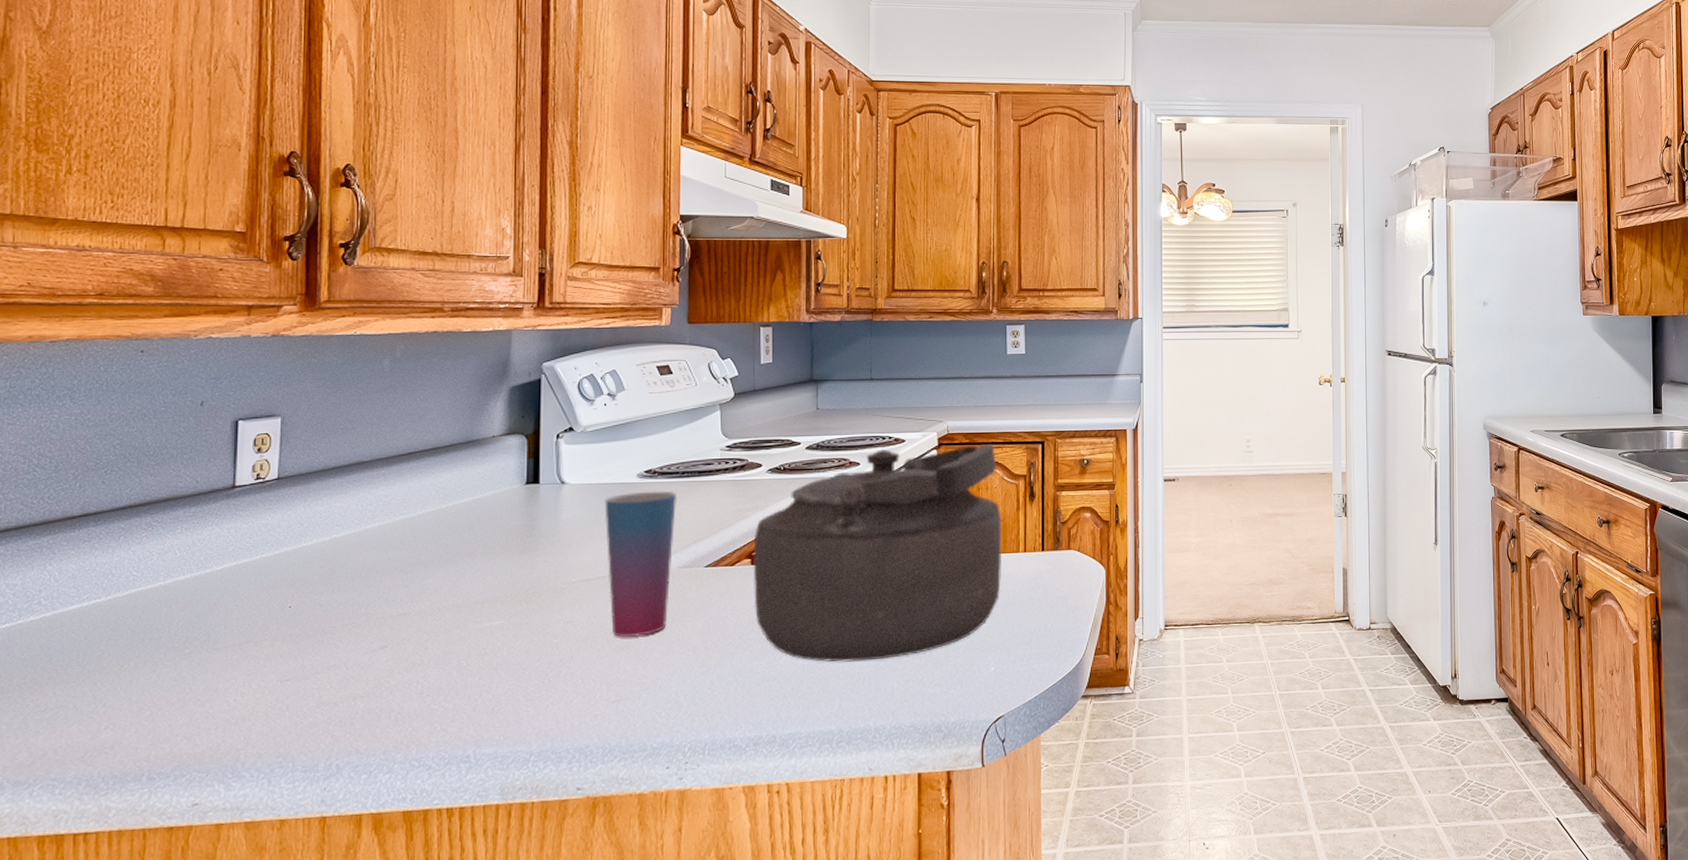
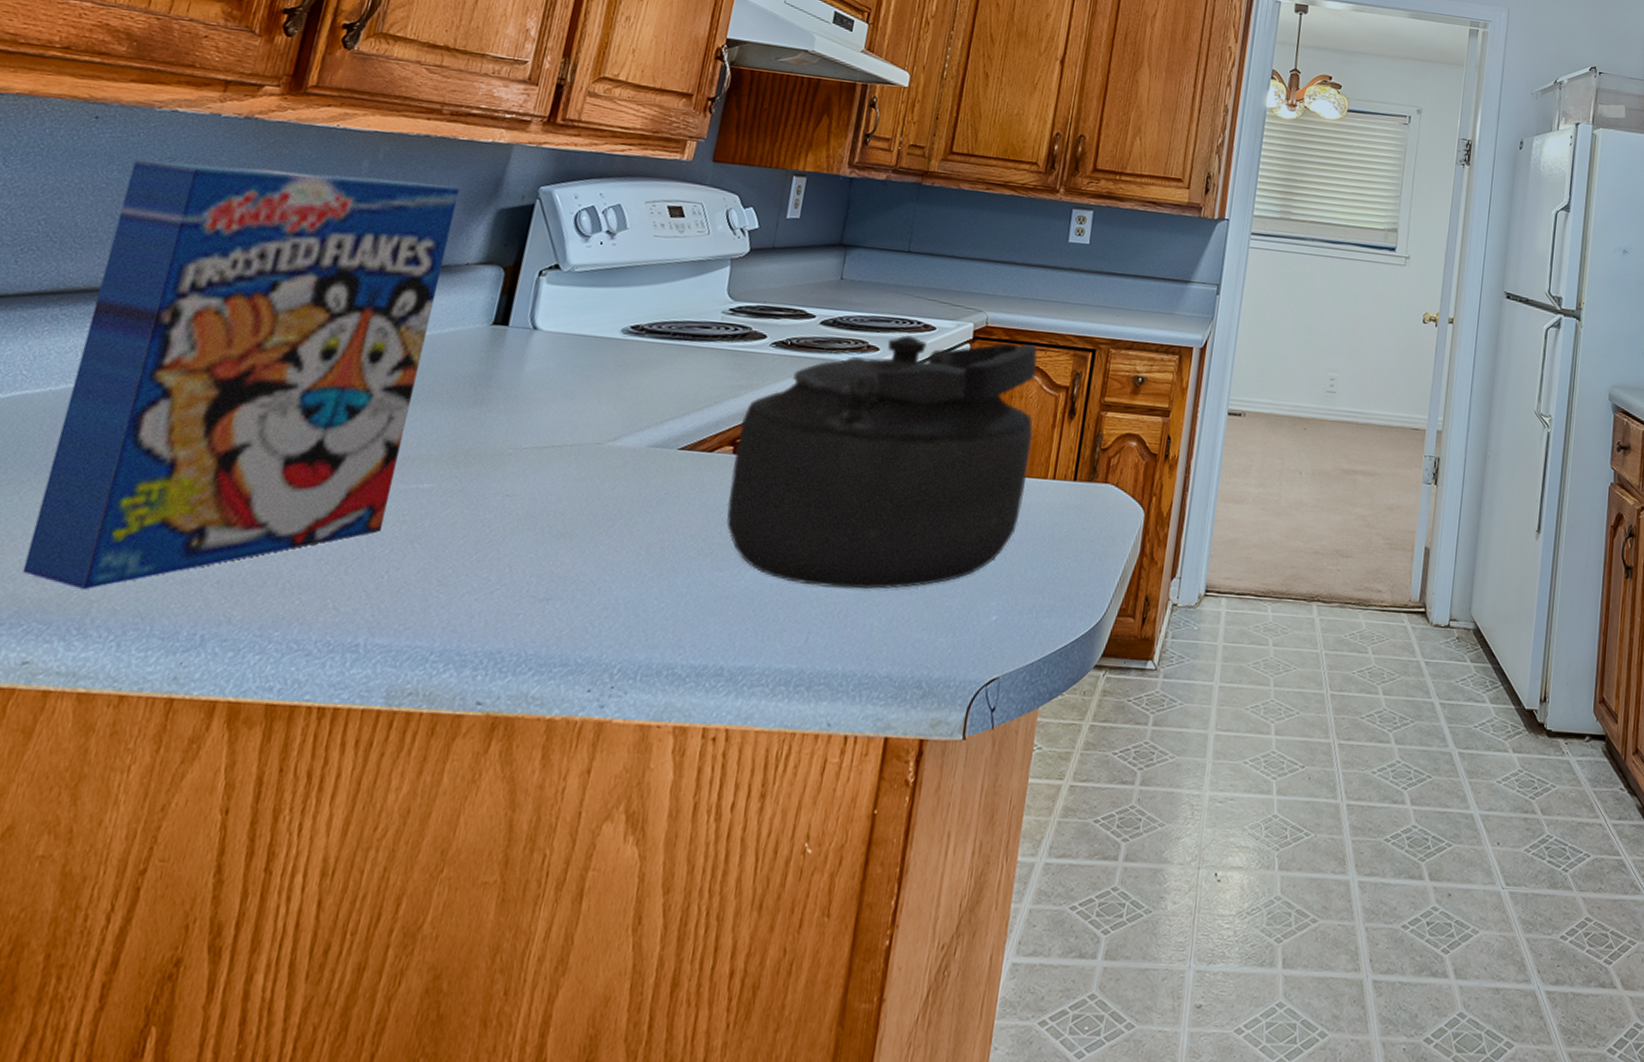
cereal box: none [174,372,474,742] -> present [22,159,461,590]
cup: present [604,490,678,638] -> none [555,349,663,525]

